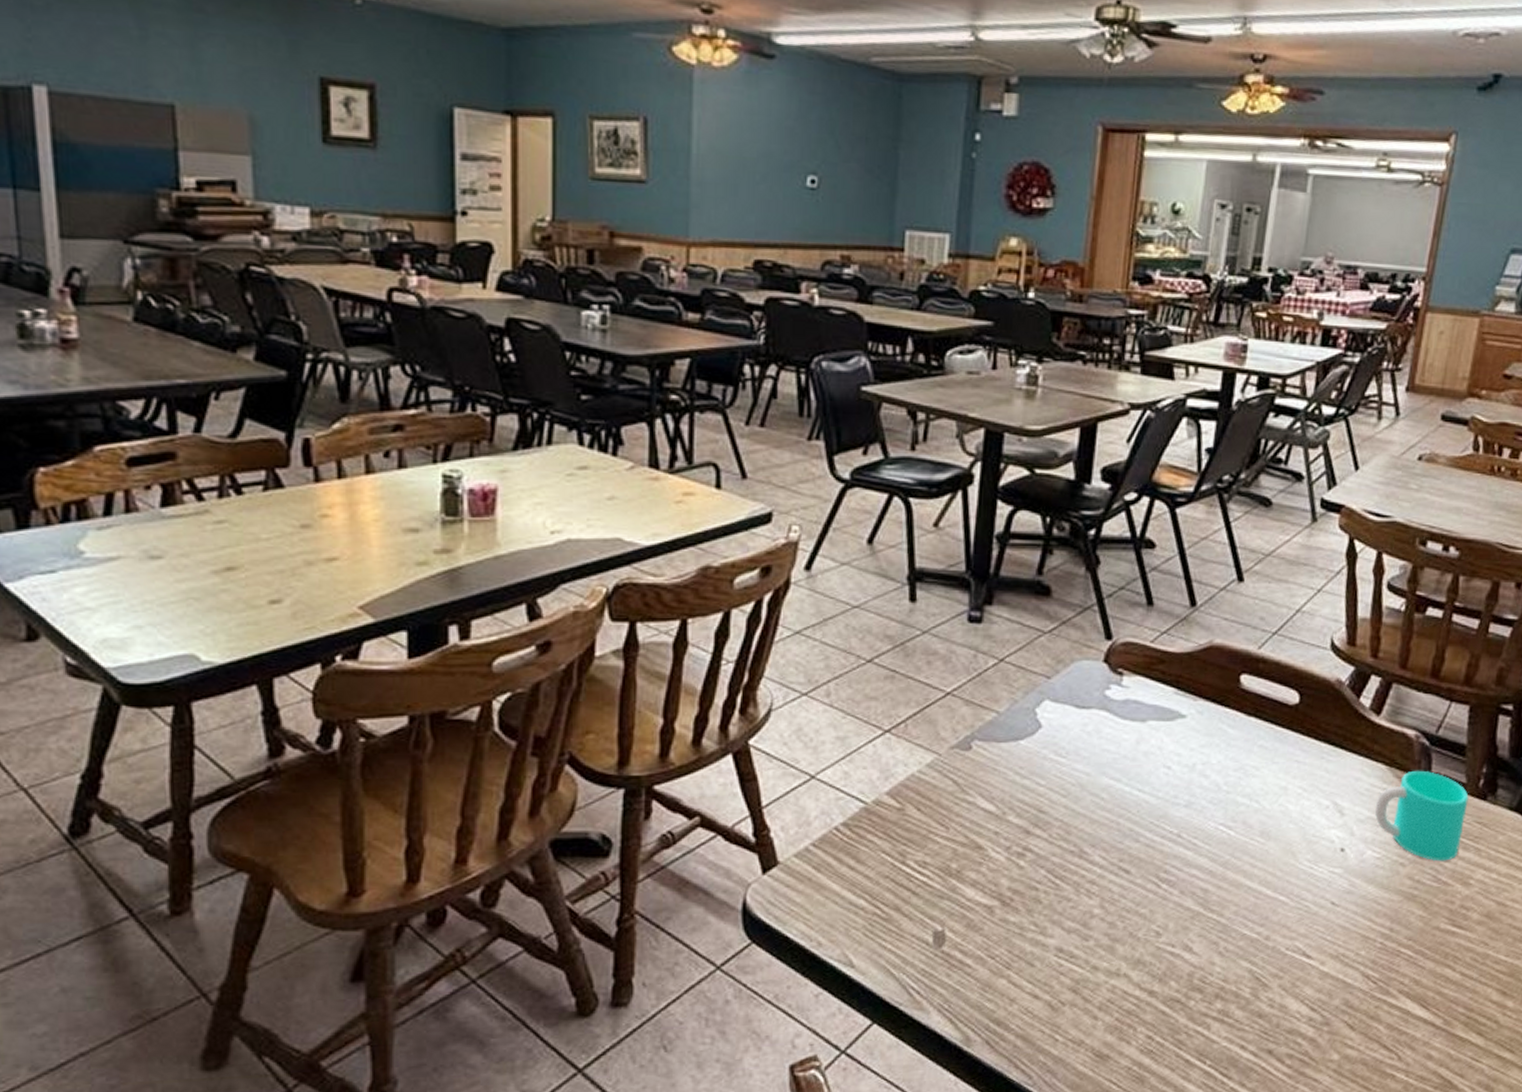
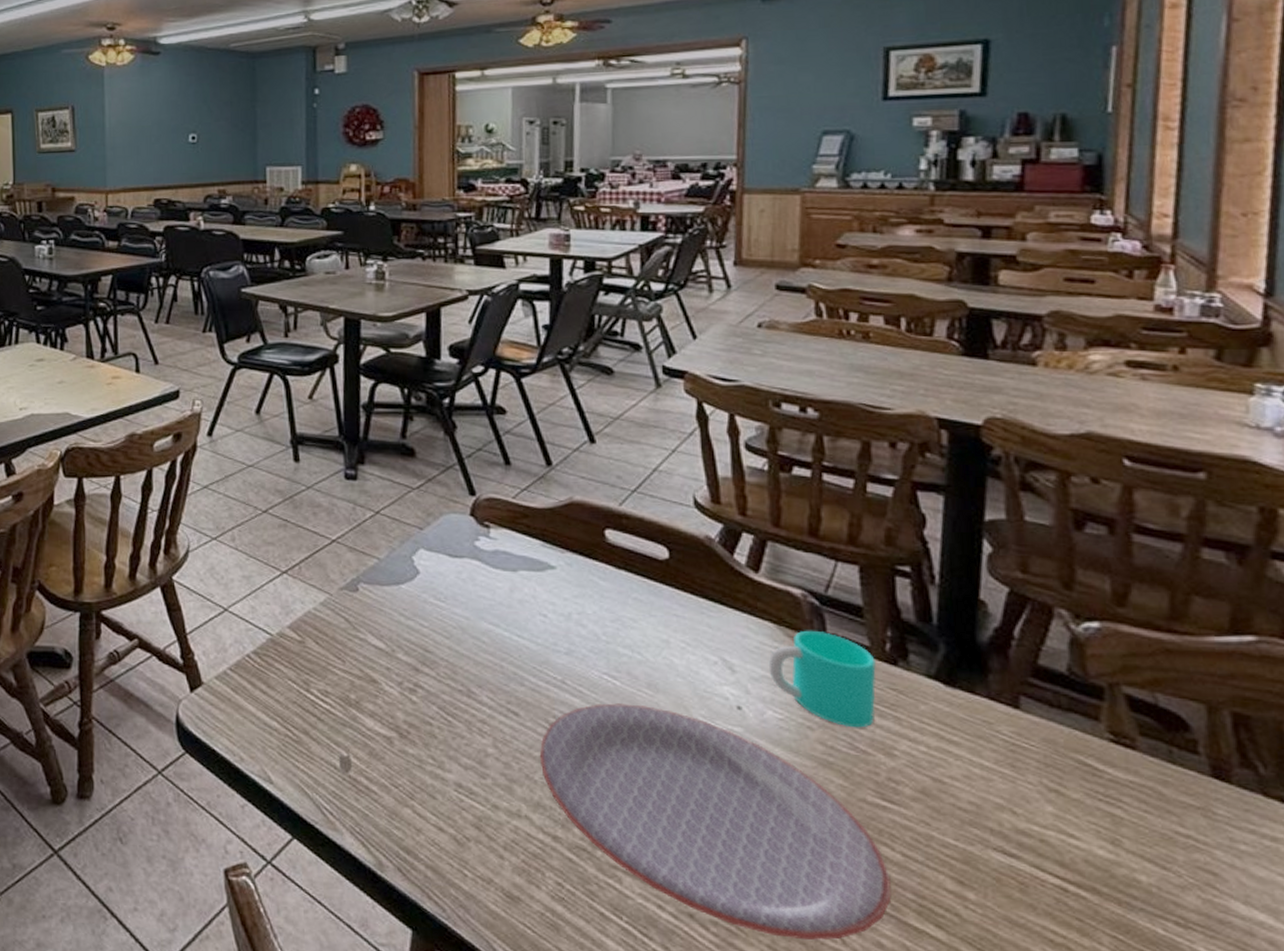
plate: none [1145,853,1448,1061] -> present [539,703,892,940]

